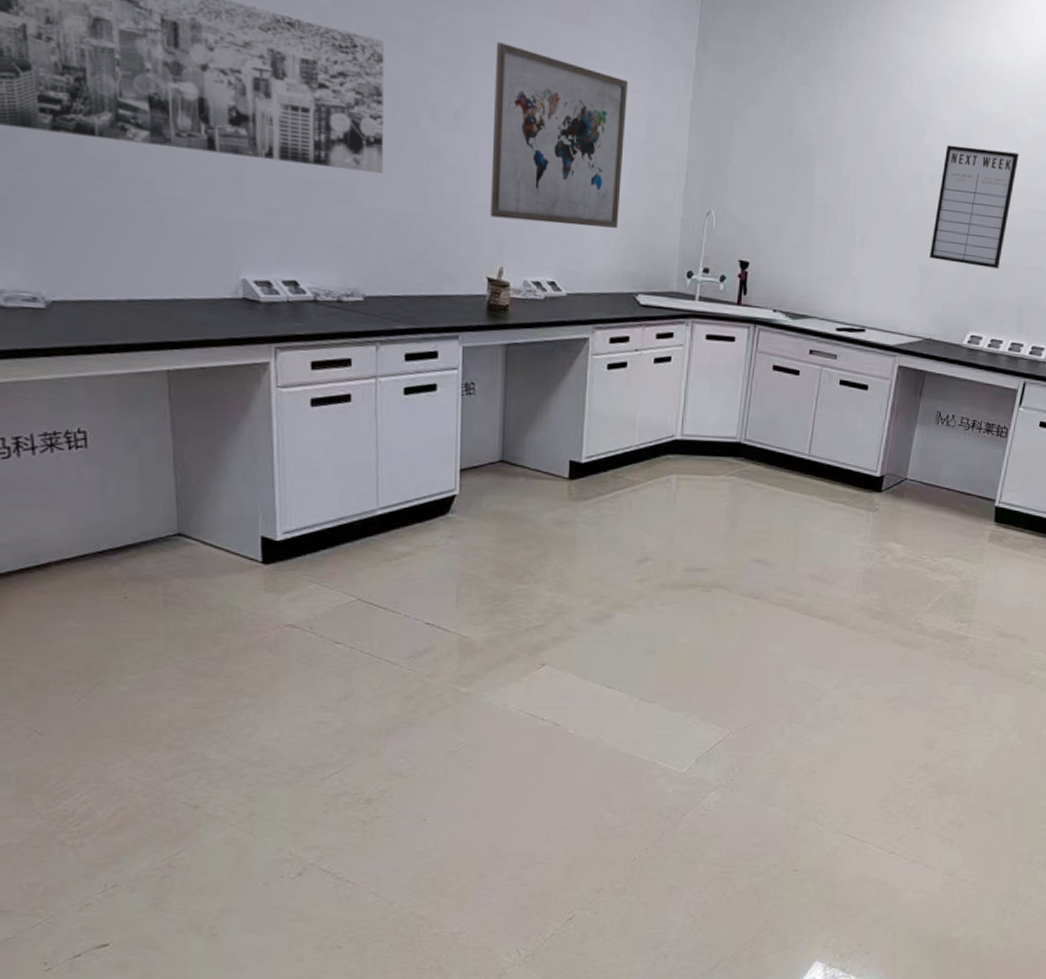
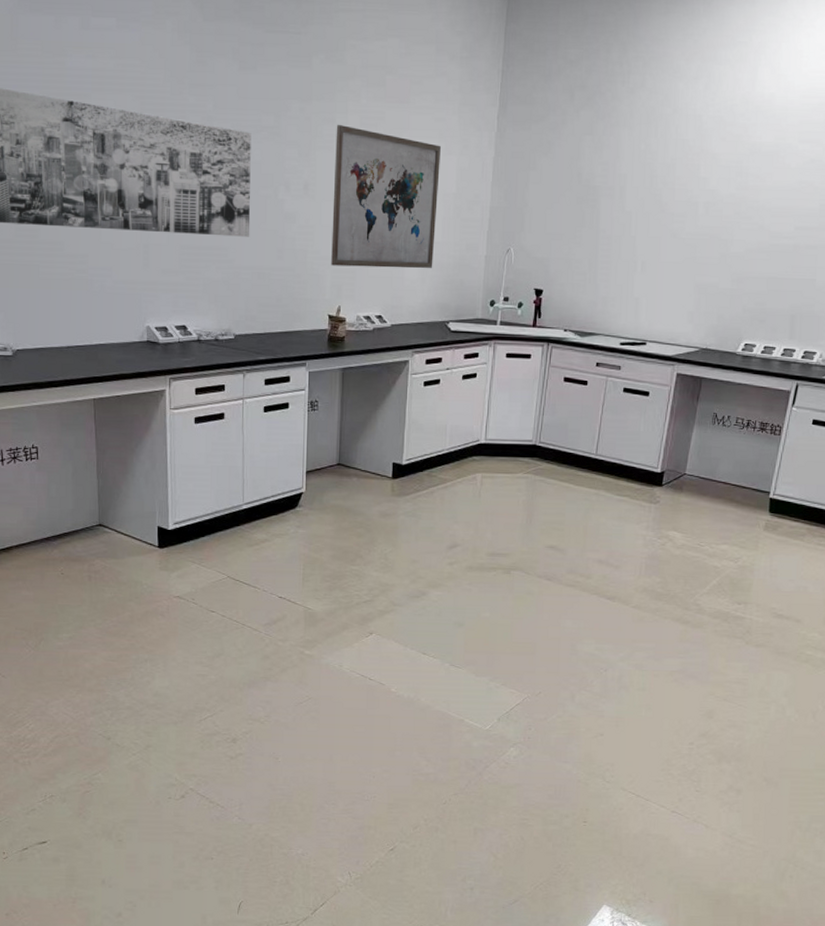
writing board: present [930,144,1019,269] -> none [705,175,790,282]

